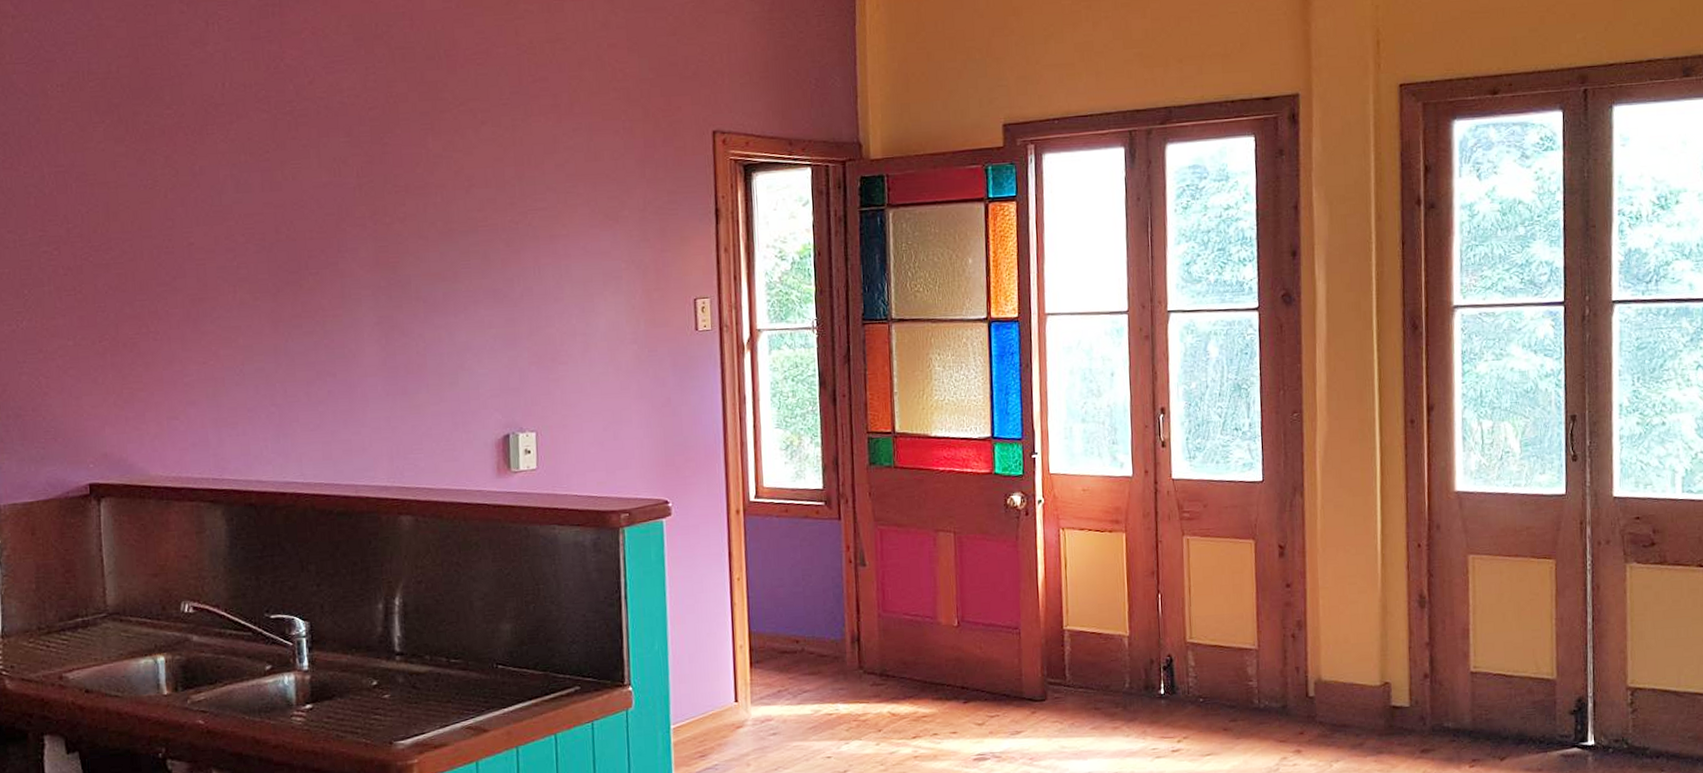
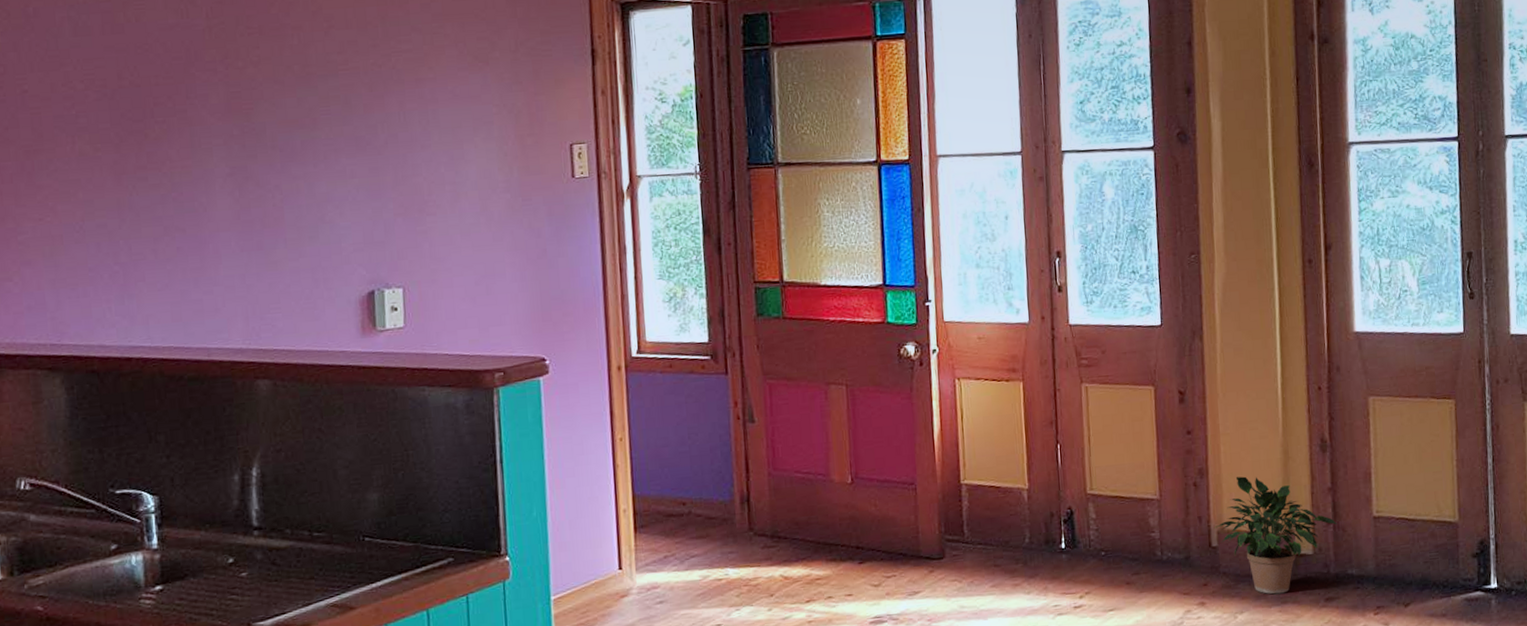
potted plant: none [1312,629,1434,745] -> present [1215,476,1337,595]

